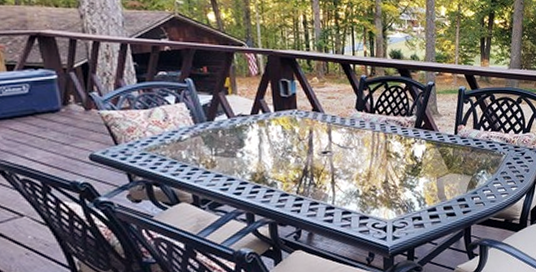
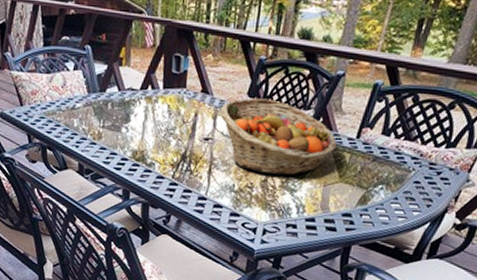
fruit basket: none [333,110,440,176] -> present [220,98,337,176]

